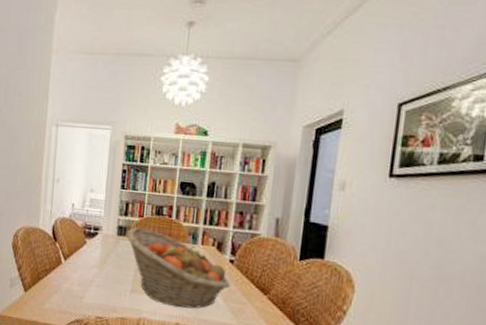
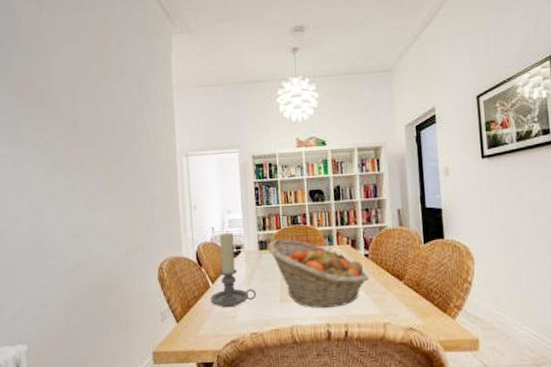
candle holder: none [60,211,108,287] -> present [210,232,257,307]

